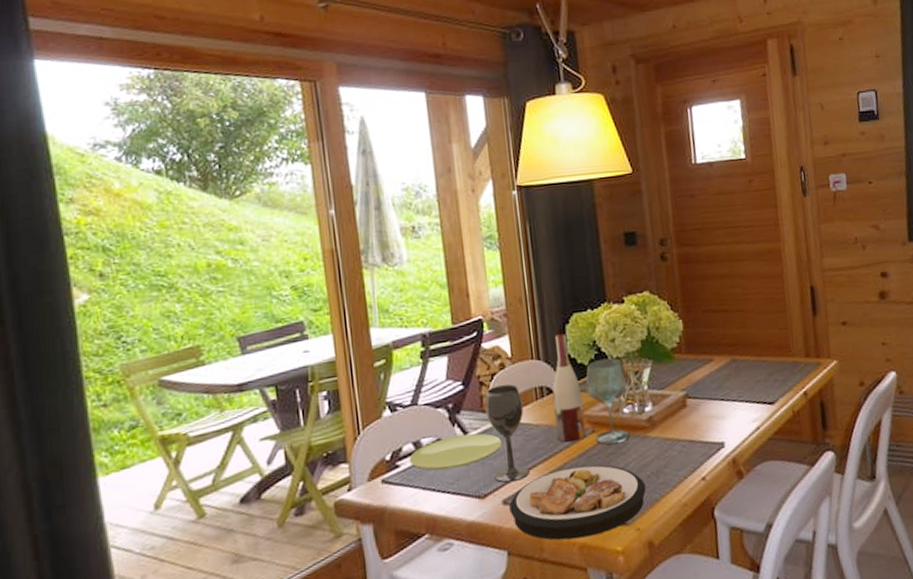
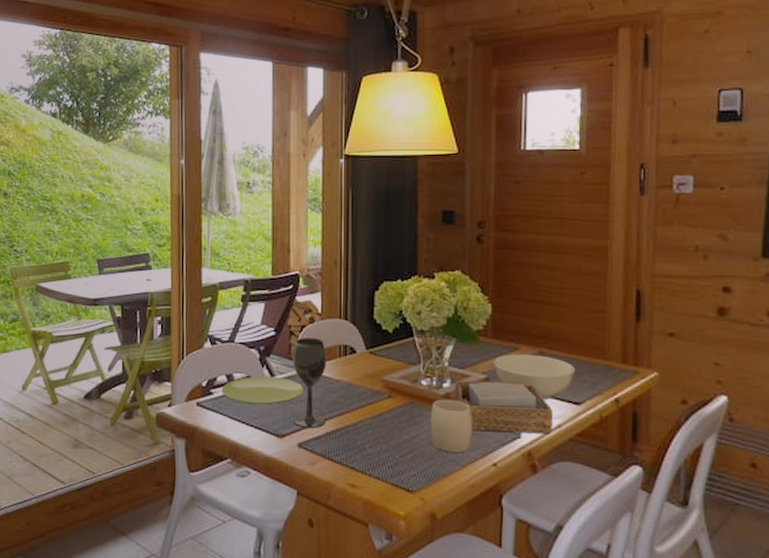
plate: present [509,464,647,541] -> none [304,426,435,495]
wine bottle: present [552,334,586,442] -> none [354,299,383,403]
wine glass: present [585,358,629,445] -> none [387,329,430,413]
mug: none [636,421,679,477] -> present [430,399,473,453]
napkin holder: none [656,392,752,450] -> present [455,380,554,435]
bowl: none [690,362,767,406] -> present [493,354,576,400]

